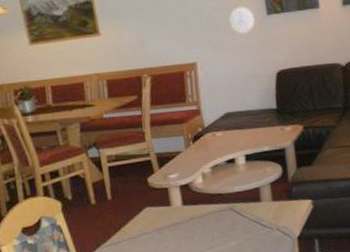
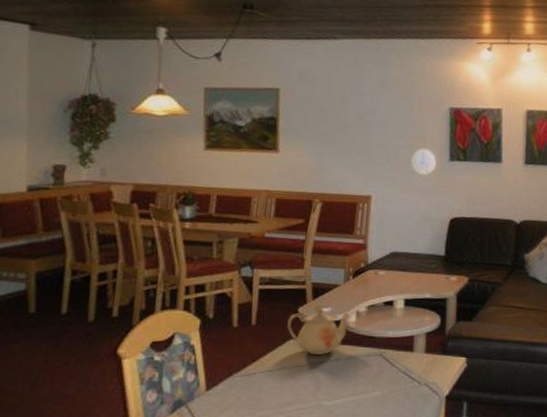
teapot: none [140,174,197,218] -> present [287,307,350,355]

